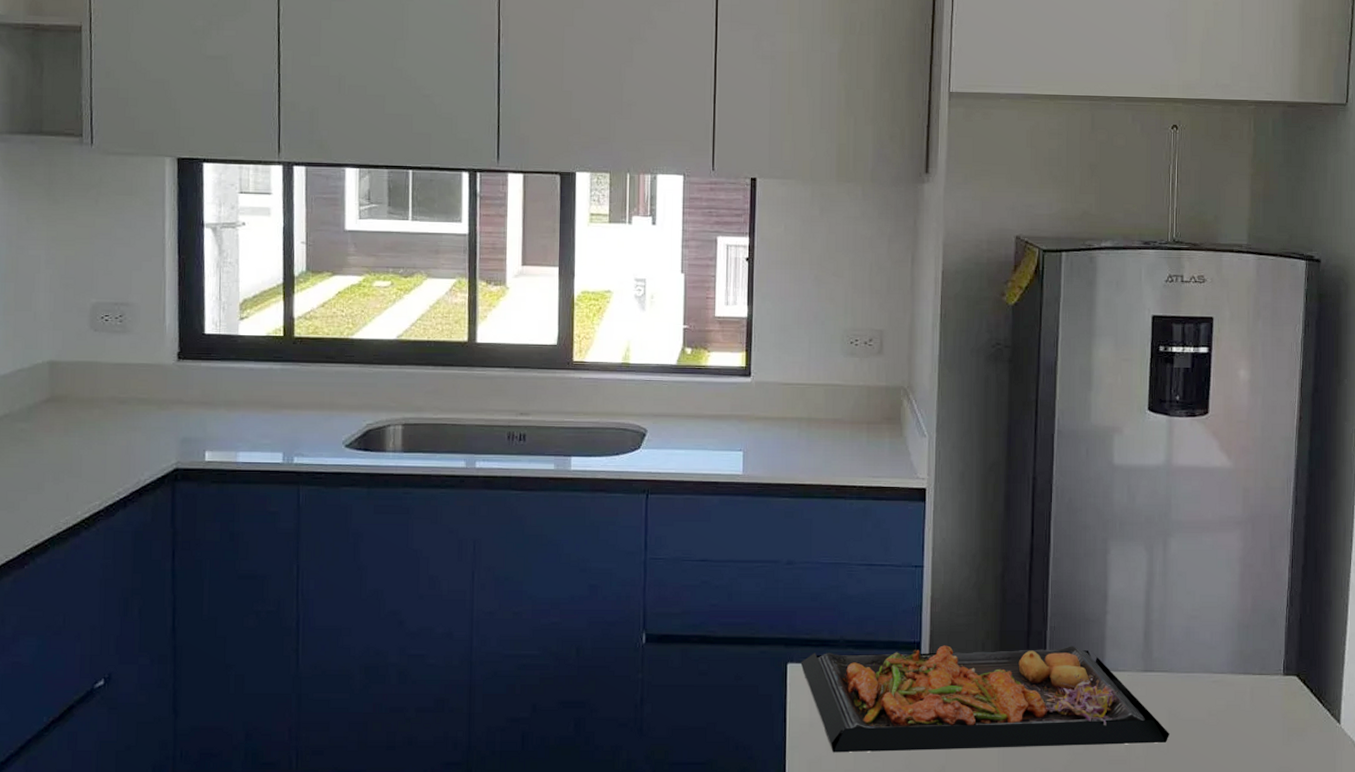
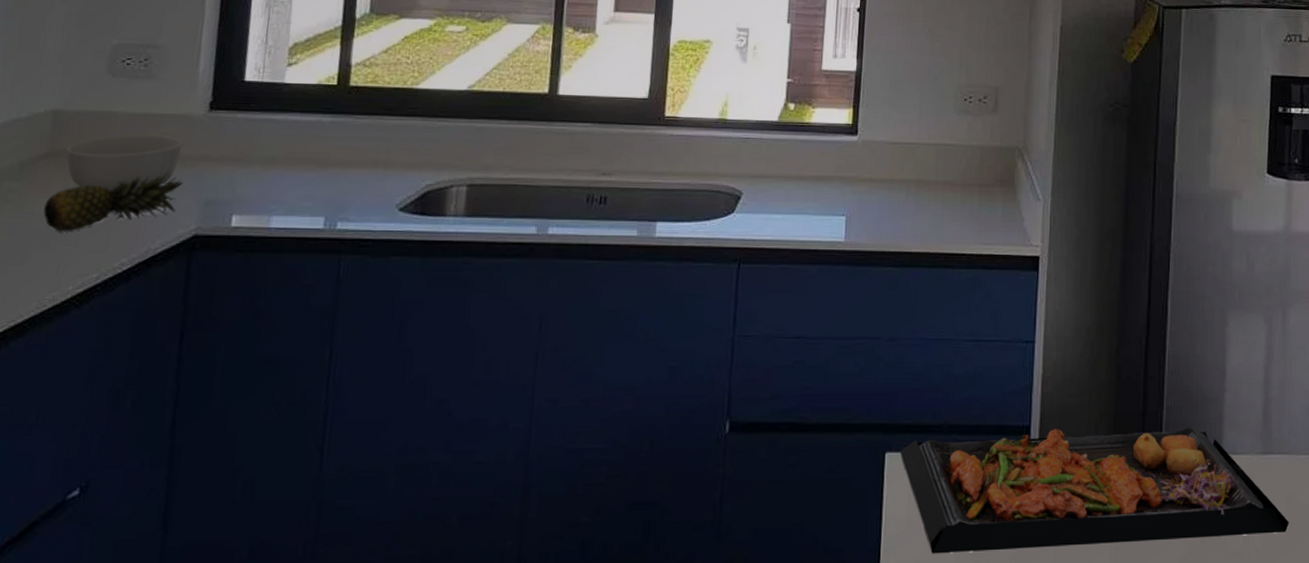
fruit: none [51,411,162,465] -> present [43,169,183,231]
bowl: none [64,382,158,431] -> present [66,134,183,191]

